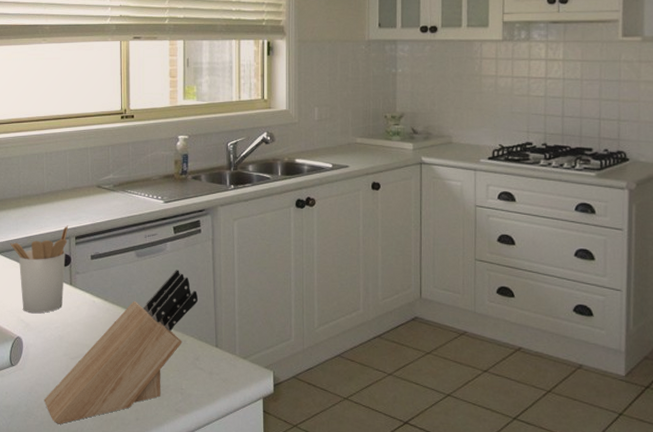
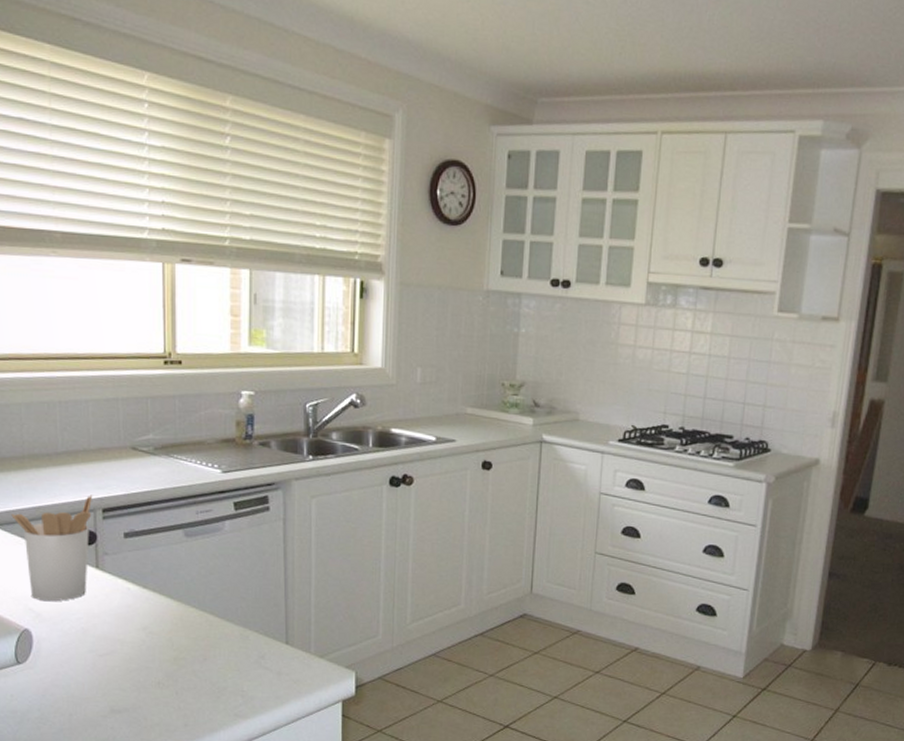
knife block: present [44,270,199,424] -> none [63,554,265,732]

